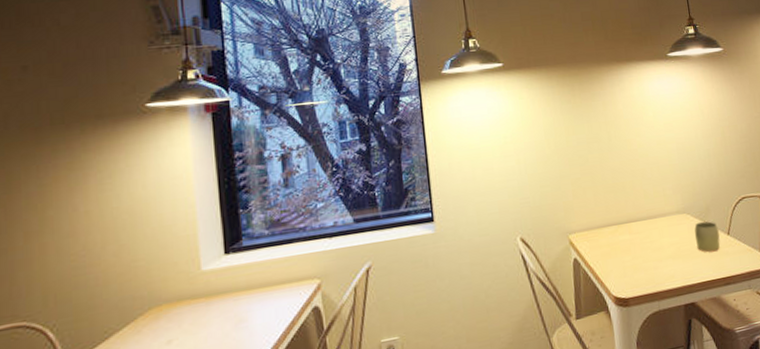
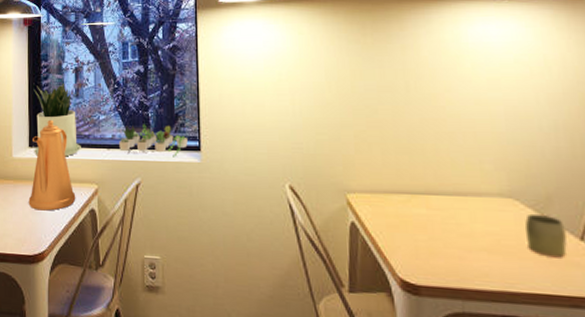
planter: none [227,173,296,263] -> present [34,83,81,157]
coffee pot: none [229,217,294,325] -> present [28,119,76,211]
succulent plant: none [343,201,420,240] -> present [119,124,188,157]

